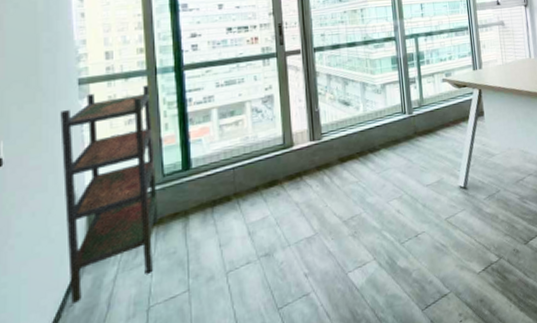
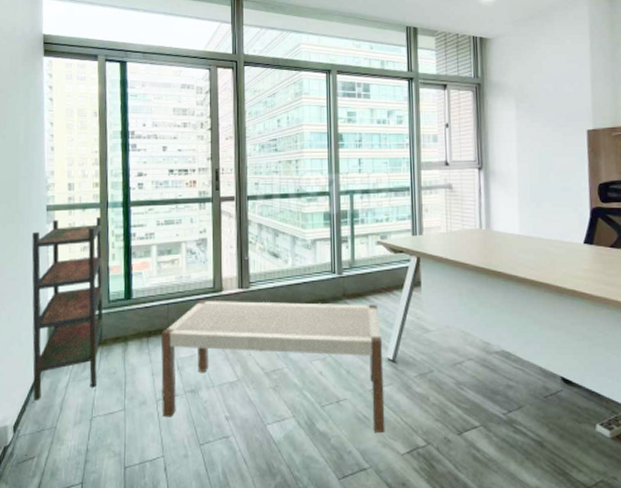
bench: none [228,138,462,289] -> present [161,300,385,432]

